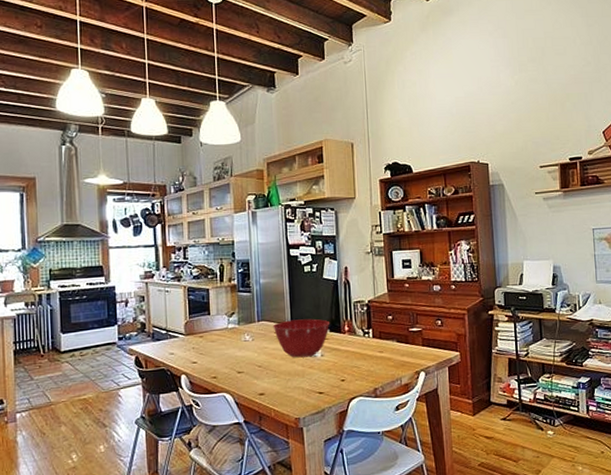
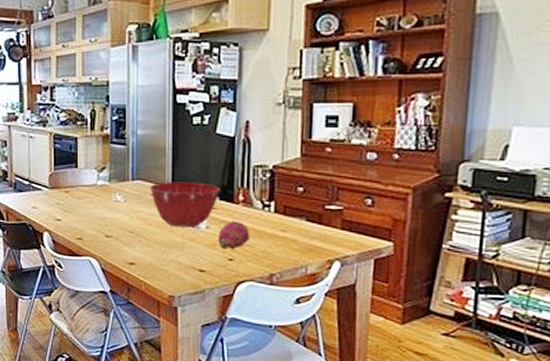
fruit: none [331,347,356,373] -> present [218,220,250,250]

